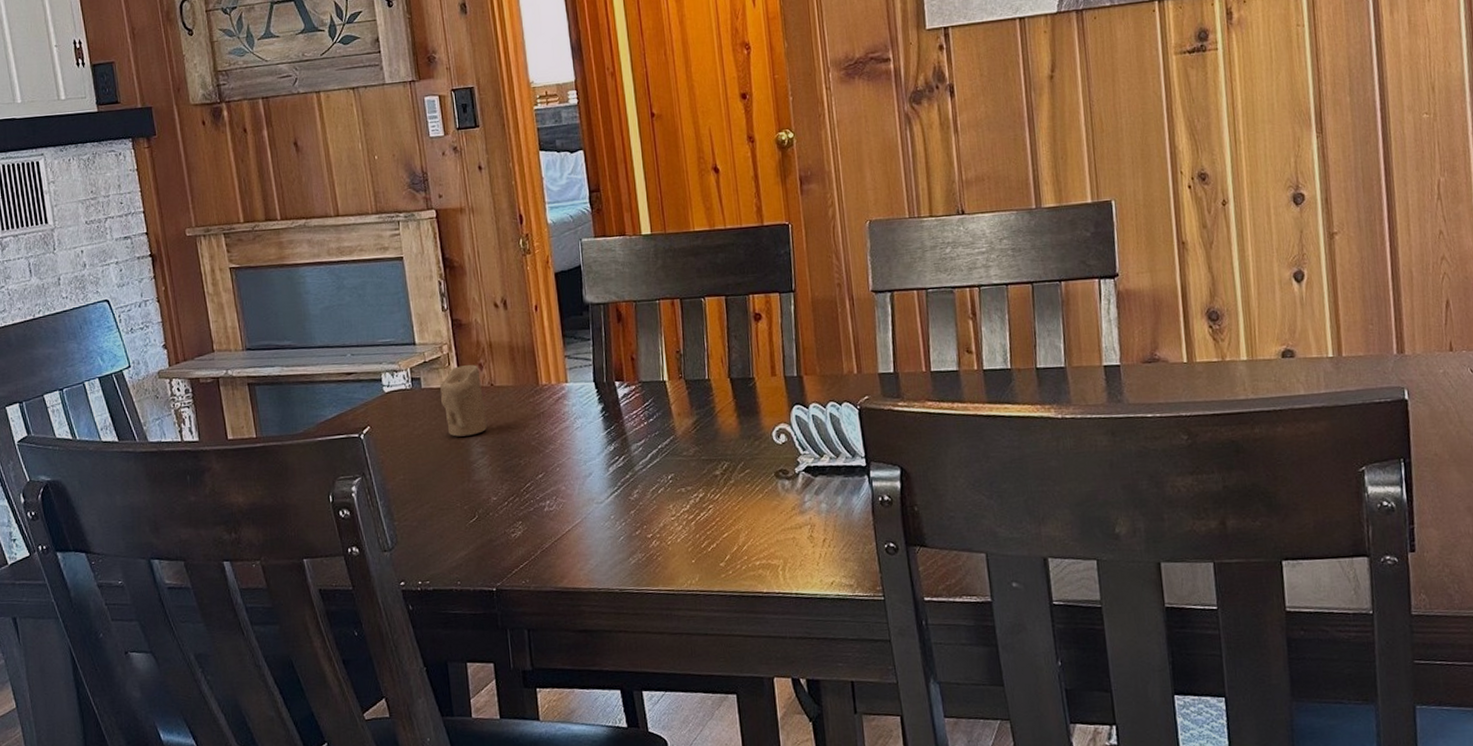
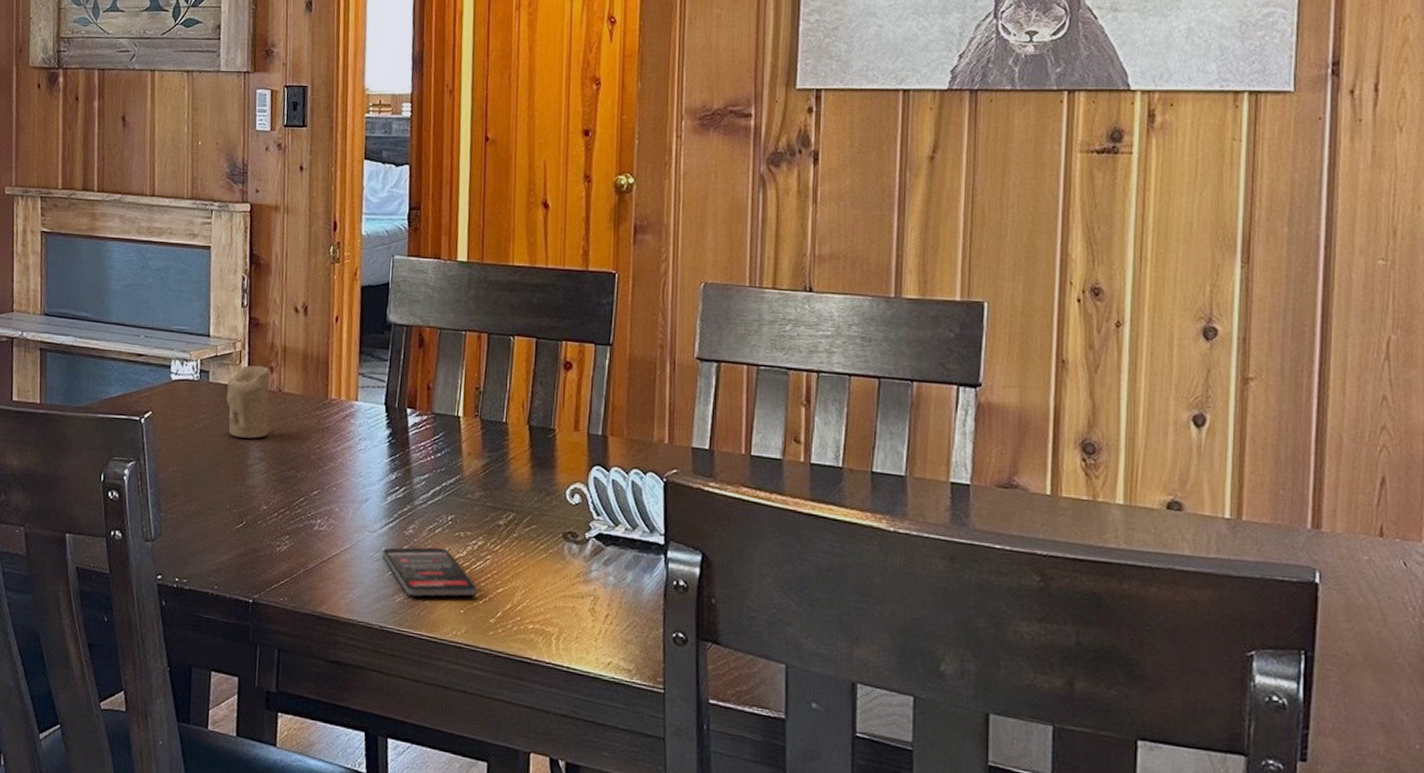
smartphone: none [612,506,705,557] -> present [383,547,477,597]

